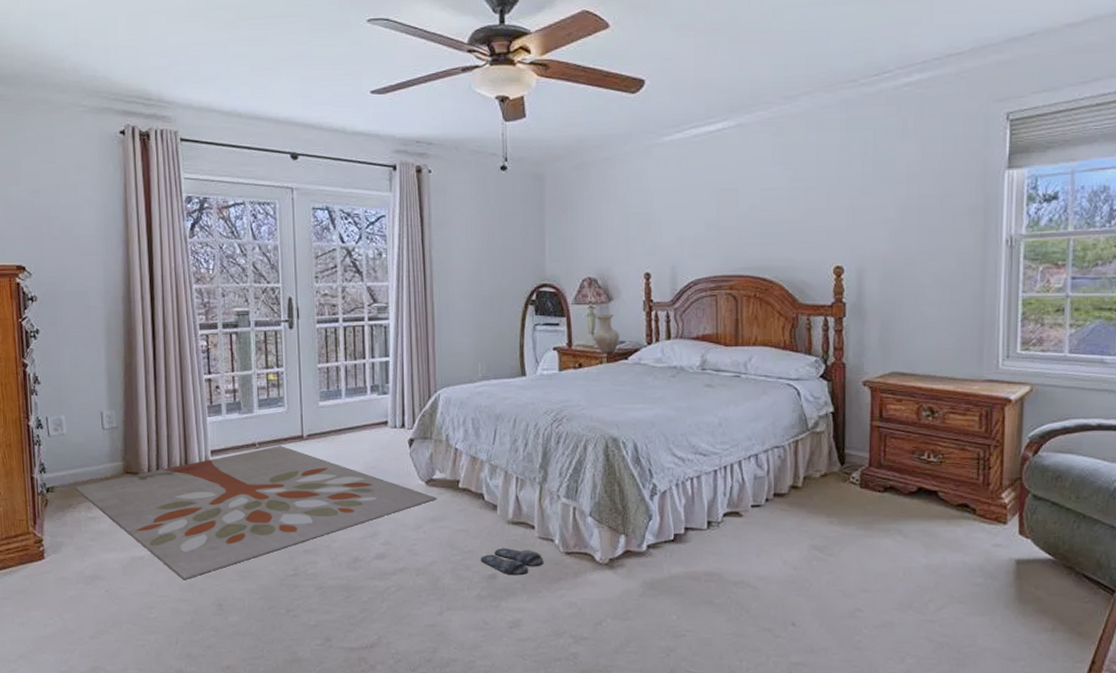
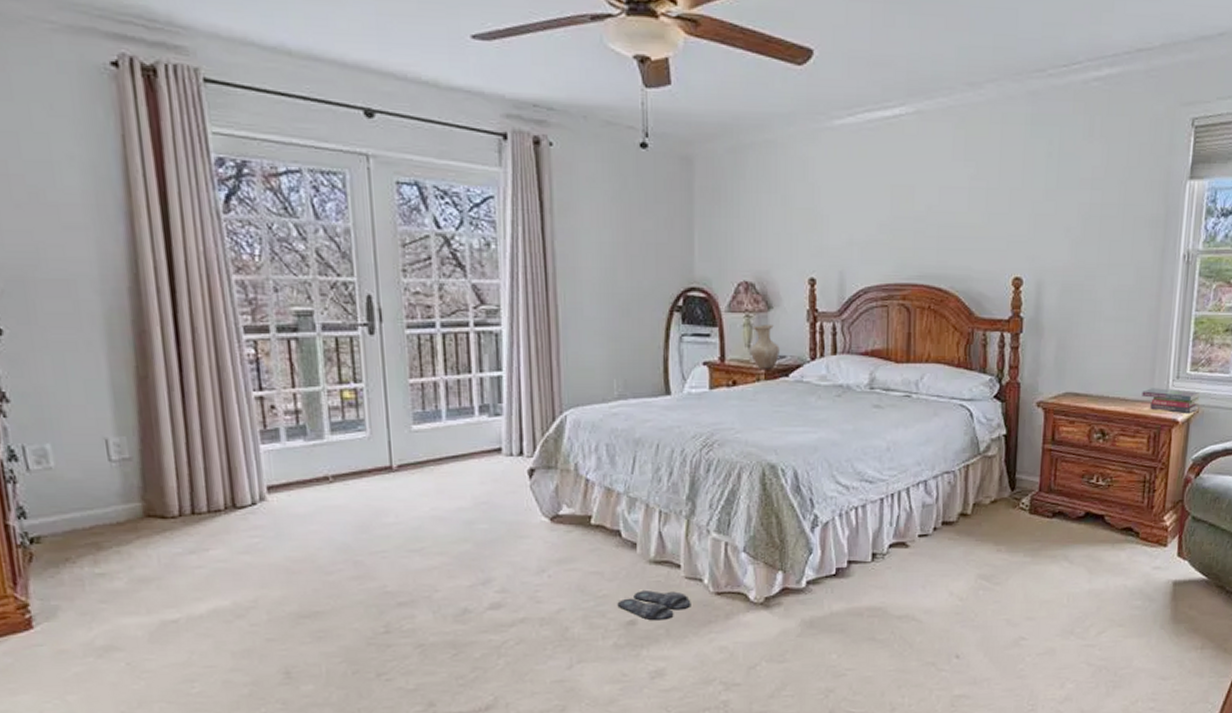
area rug: present [74,446,437,580] -> none [71,479,565,646]
books: none [970,367,1033,392] -> present [1142,388,1201,413]

